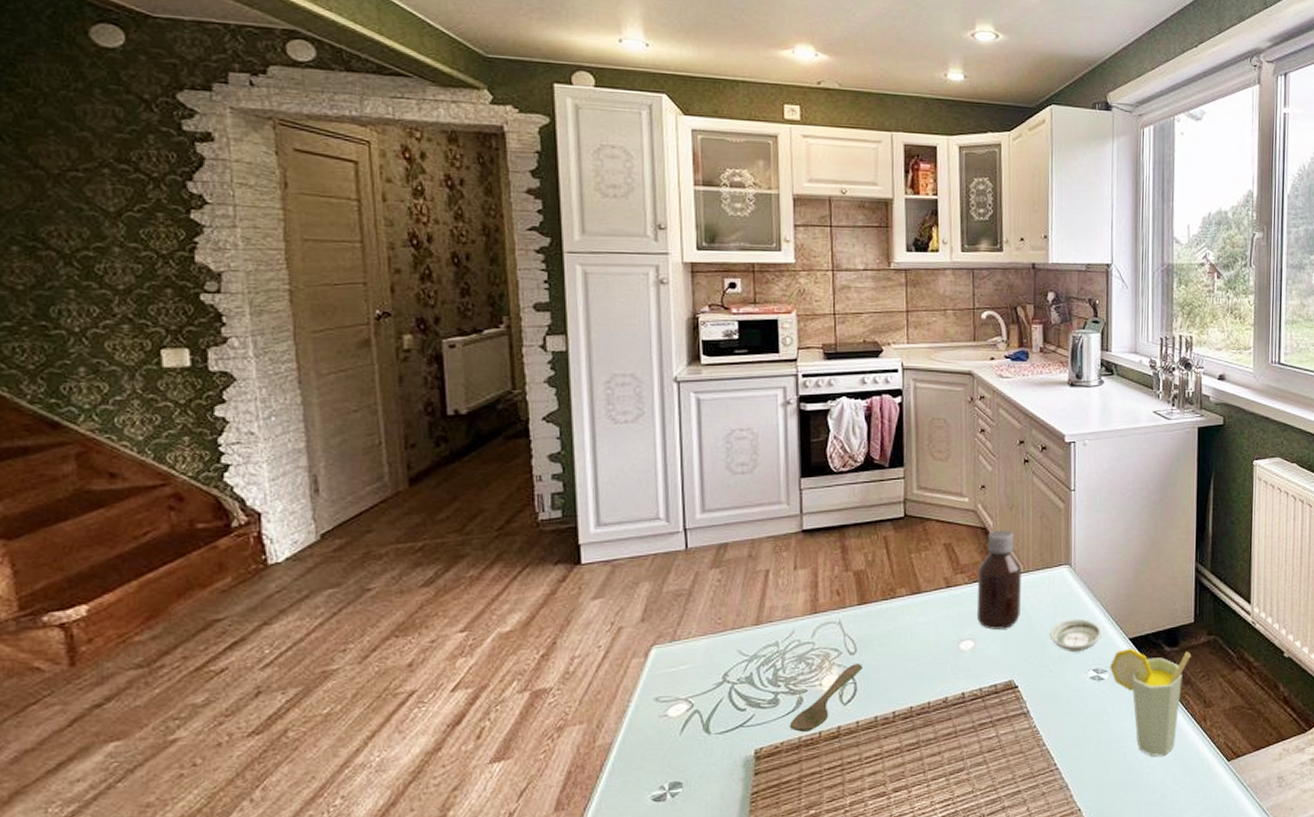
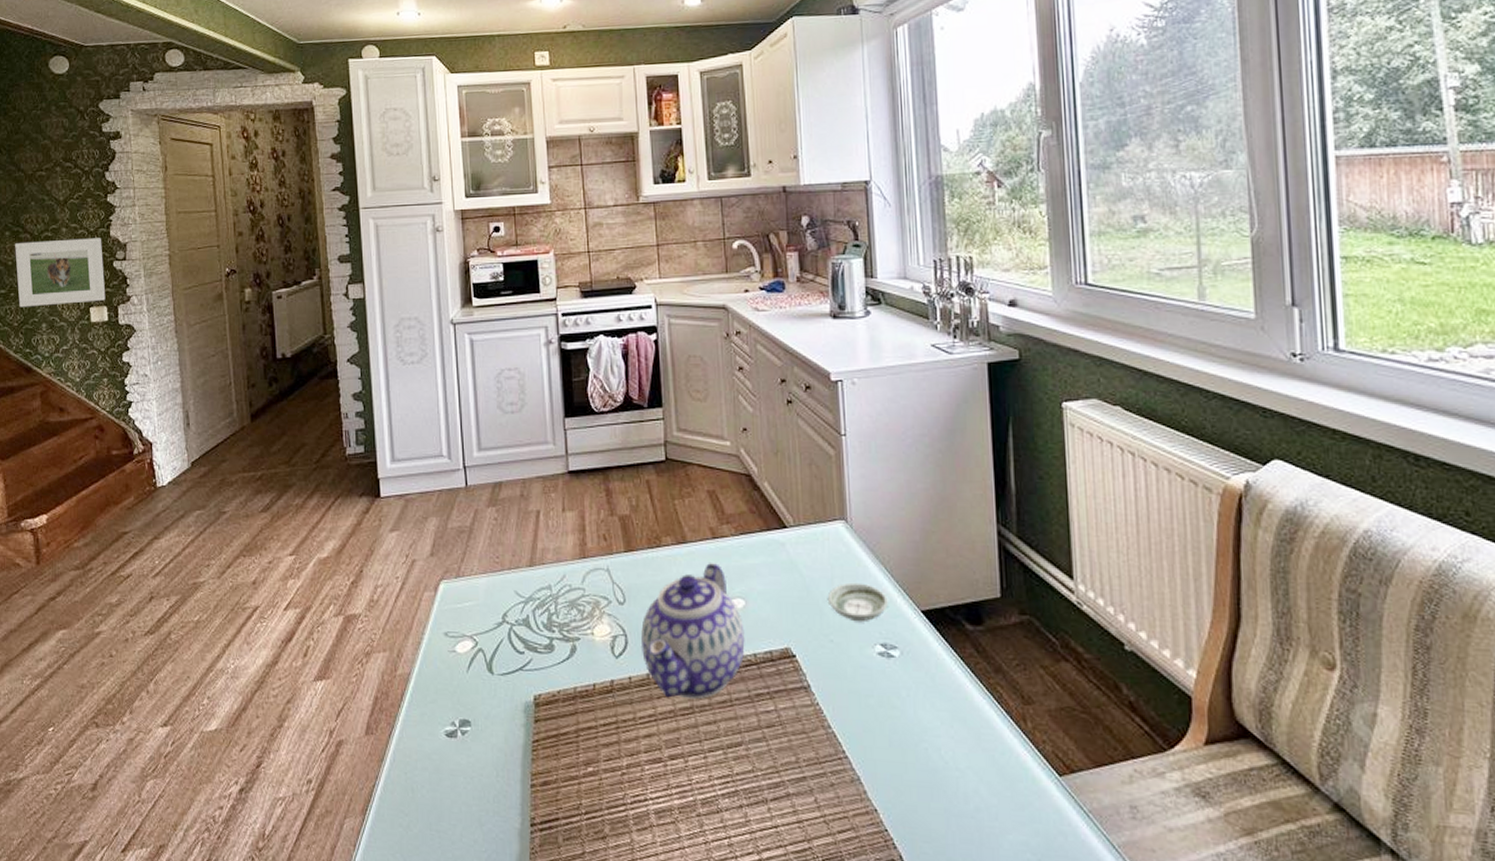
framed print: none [29,261,187,346] -> present [15,238,106,308]
spoon: present [789,664,863,732] -> none [565,614,632,682]
teapot: none [871,610,972,737] -> present [641,563,745,700]
bottle: present [976,529,1021,630] -> none [744,477,793,589]
cup: present [1109,648,1191,757] -> none [899,622,1000,758]

